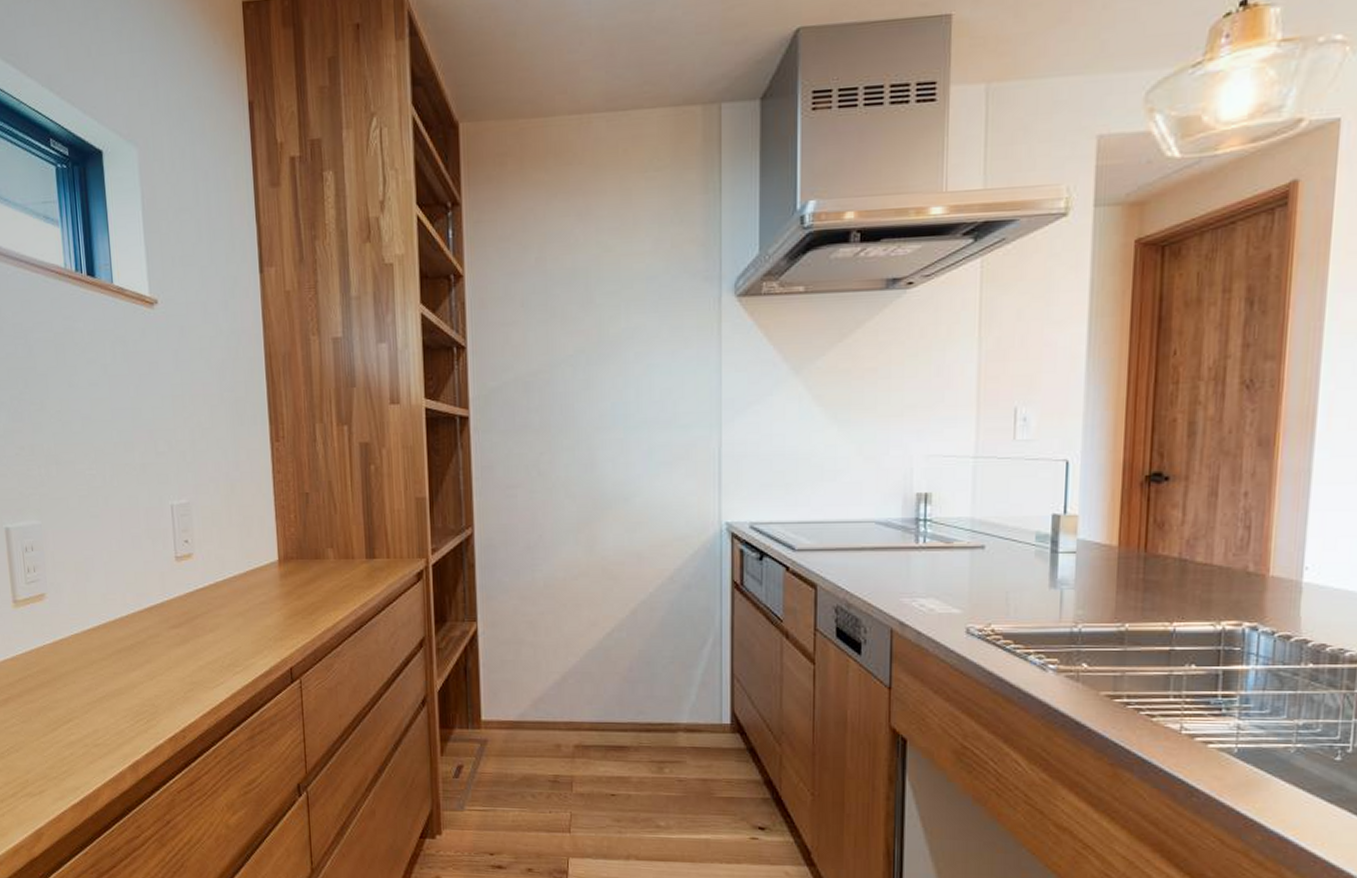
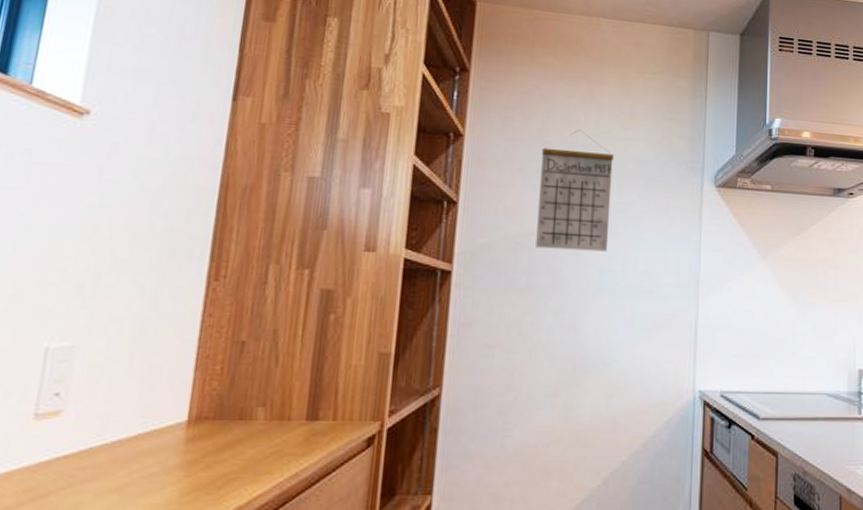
calendar: none [541,251,619,386] -> present [535,129,614,252]

